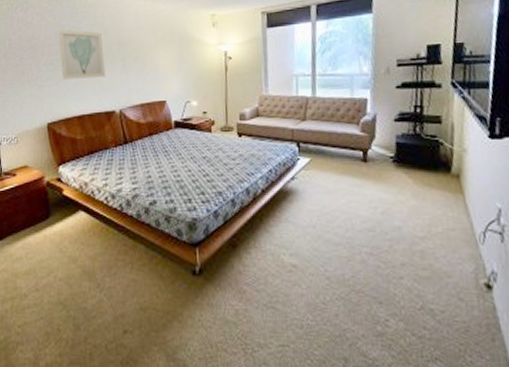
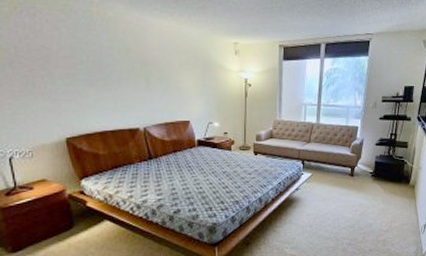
wall art: present [57,28,105,80] -> none [73,41,128,95]

